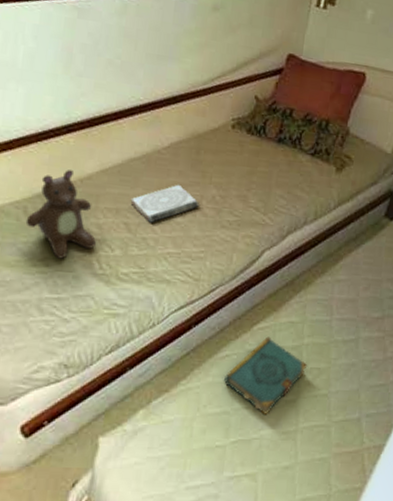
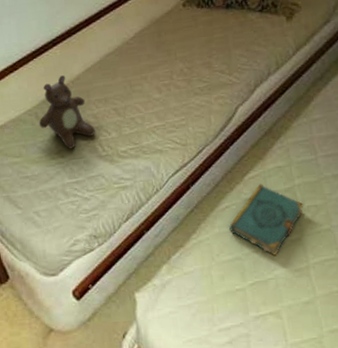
book: present [130,184,199,223] -> none [114,66,171,105]

